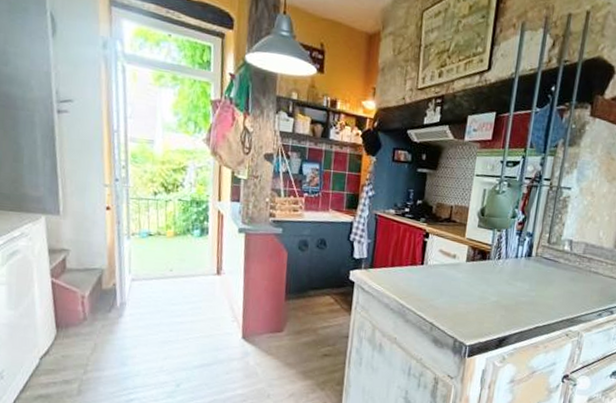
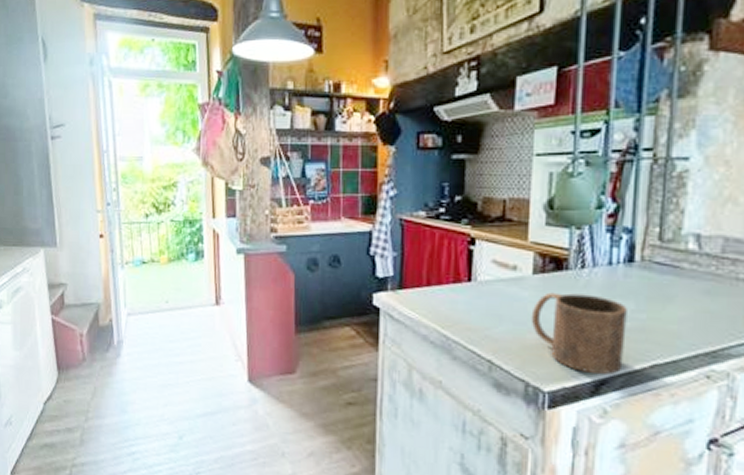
mug: none [462,275,524,333] -> present [531,292,627,375]

